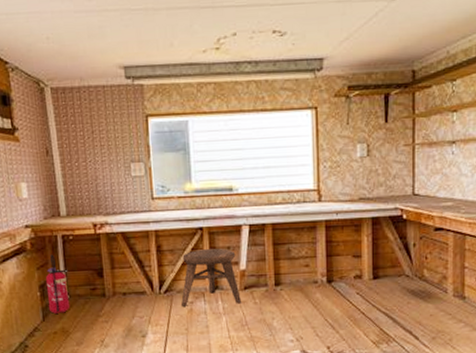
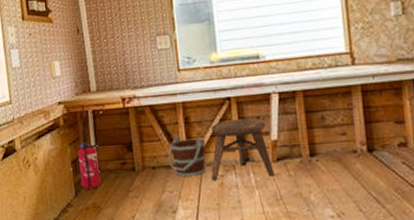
bucket: none [139,264,178,303] -> present [168,136,207,177]

